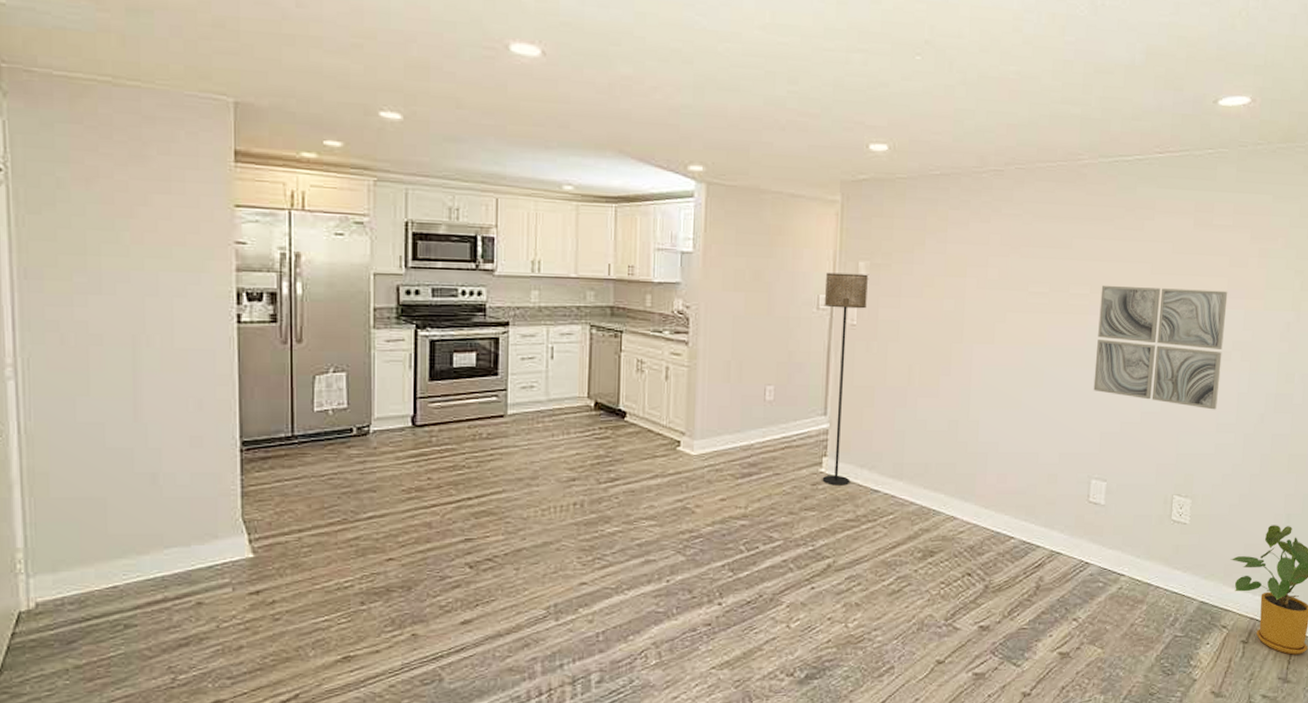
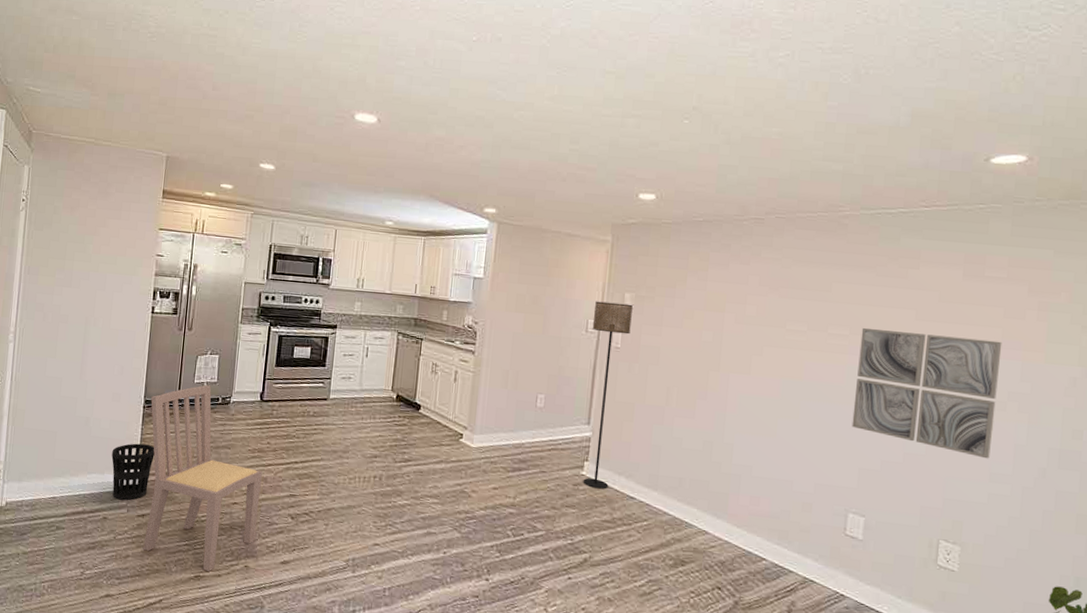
wastebasket: none [199,500,265,577] -> present [111,443,155,501]
dining chair: none [251,412,424,649] -> present [143,384,262,572]

